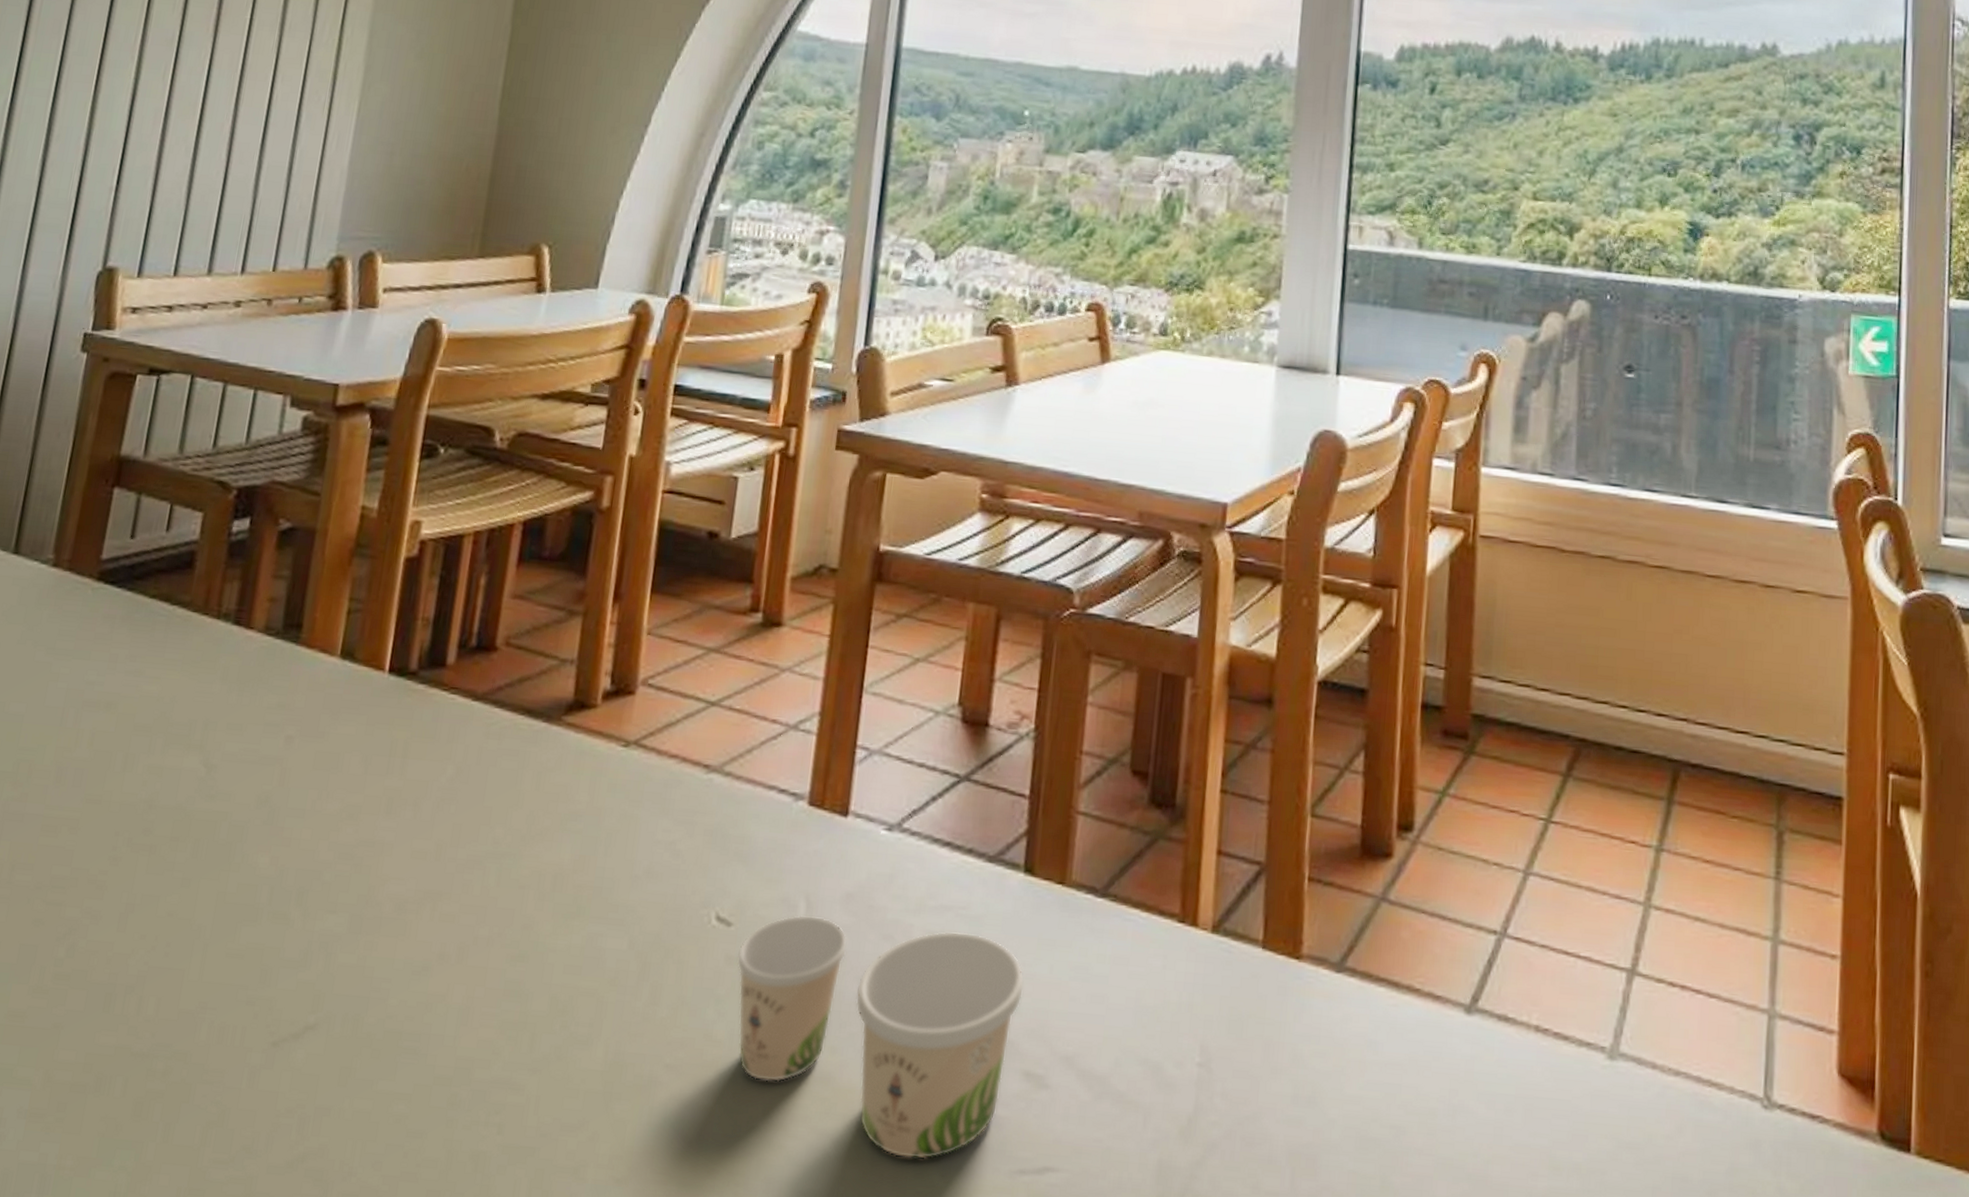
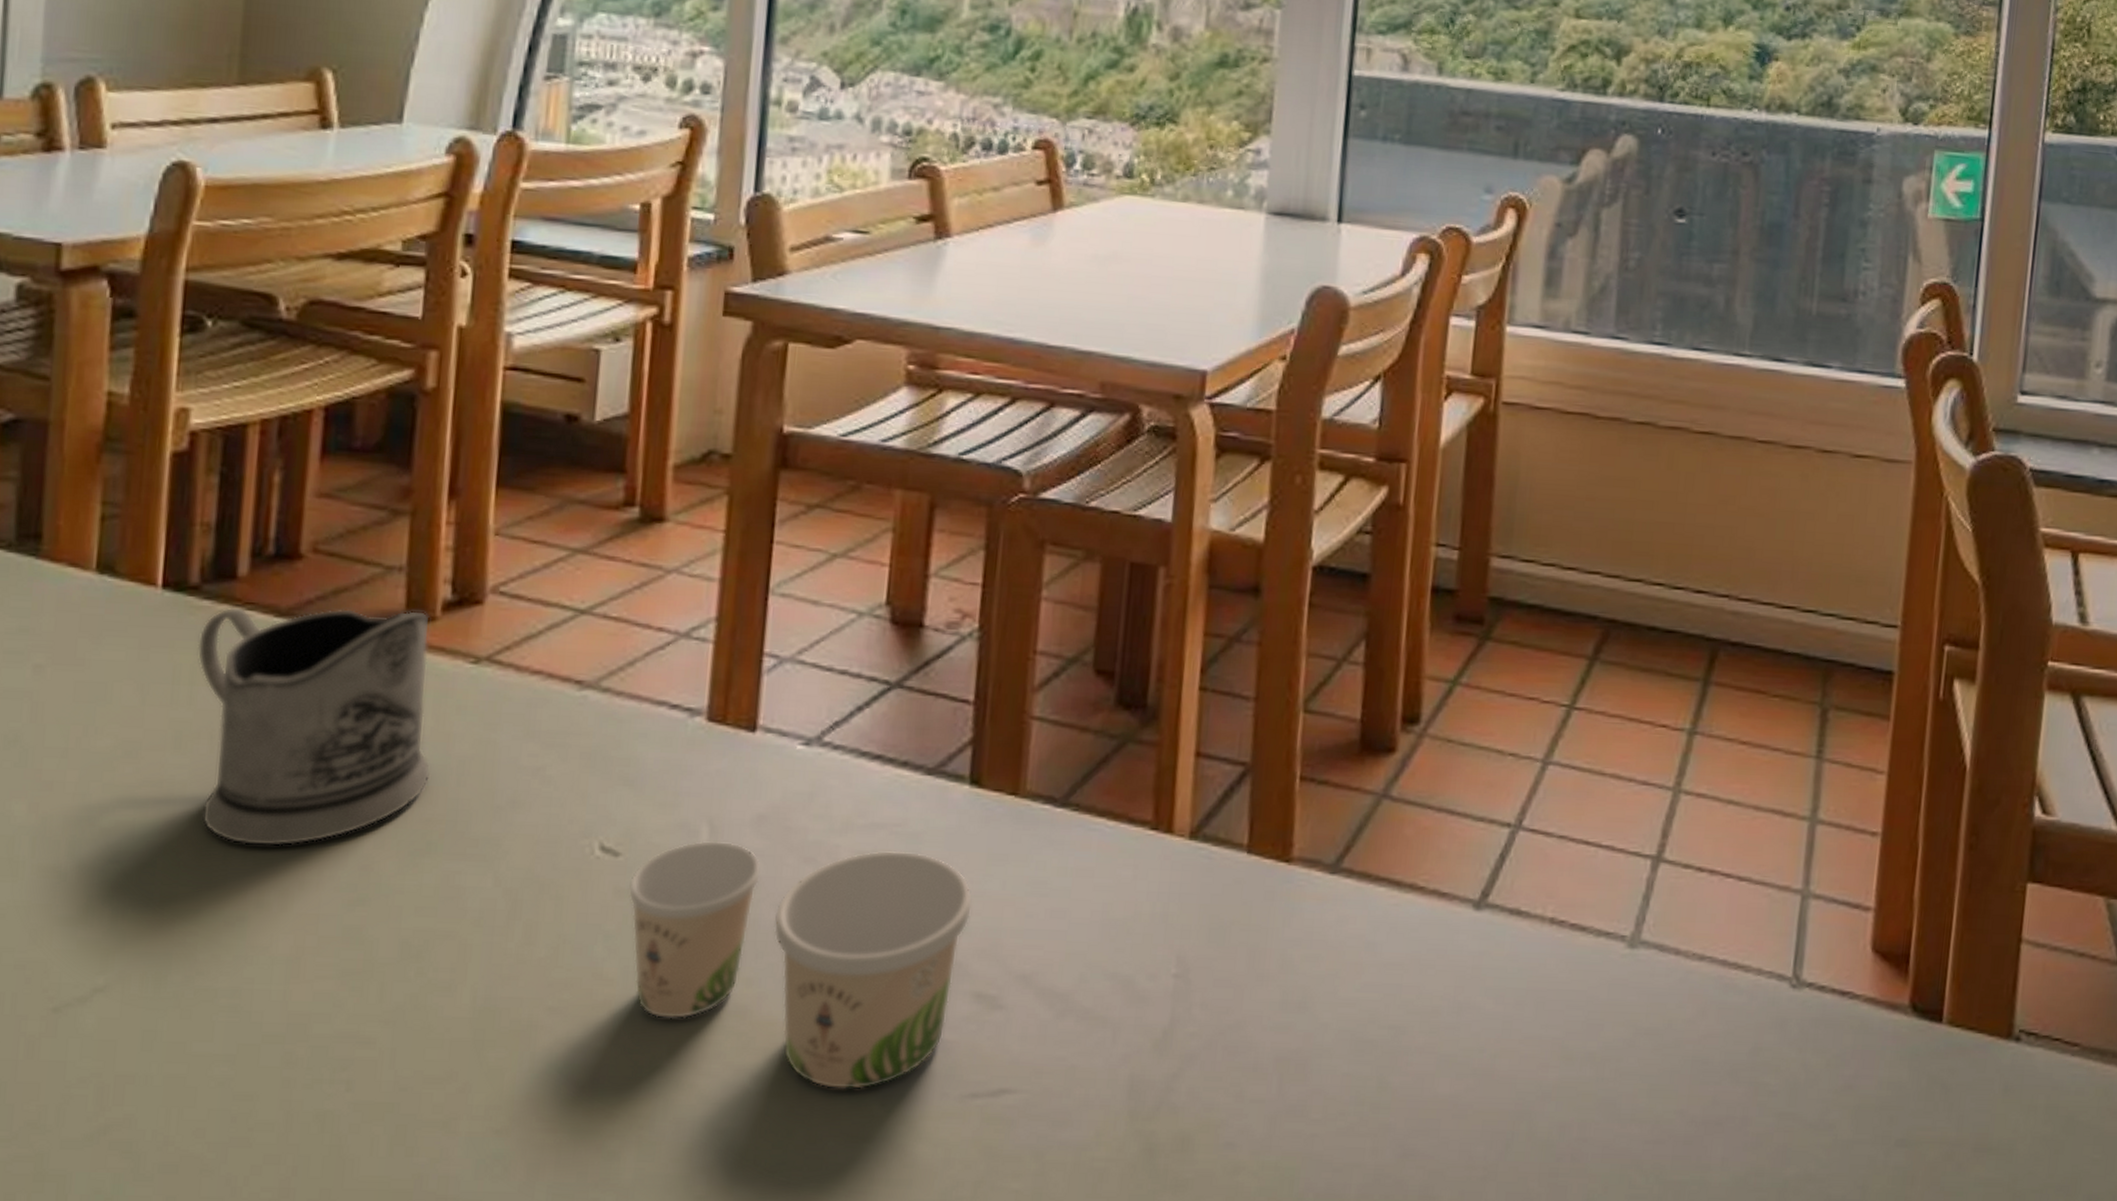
tea glass holder: none [402,690,592,905] -> present [197,606,431,847]

